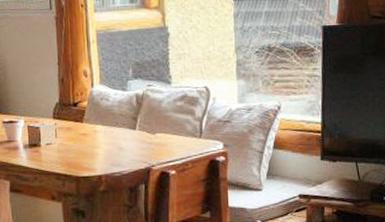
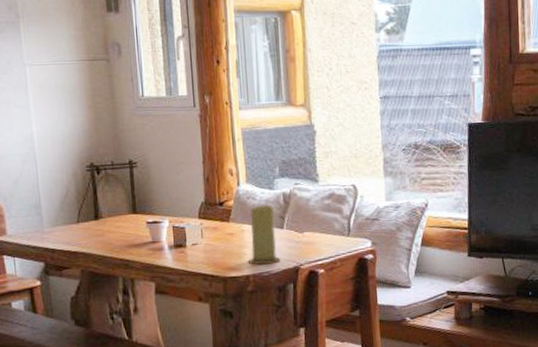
candle: none [100,106,132,165] -> present [248,205,280,265]

